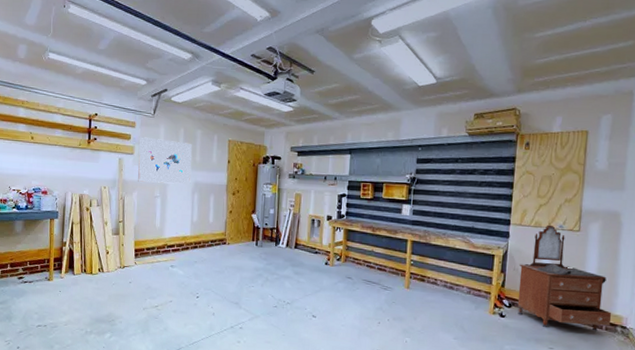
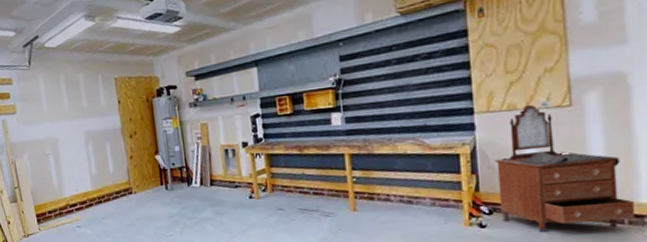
wall art: present [138,137,192,184] -> none [18,89,82,142]

